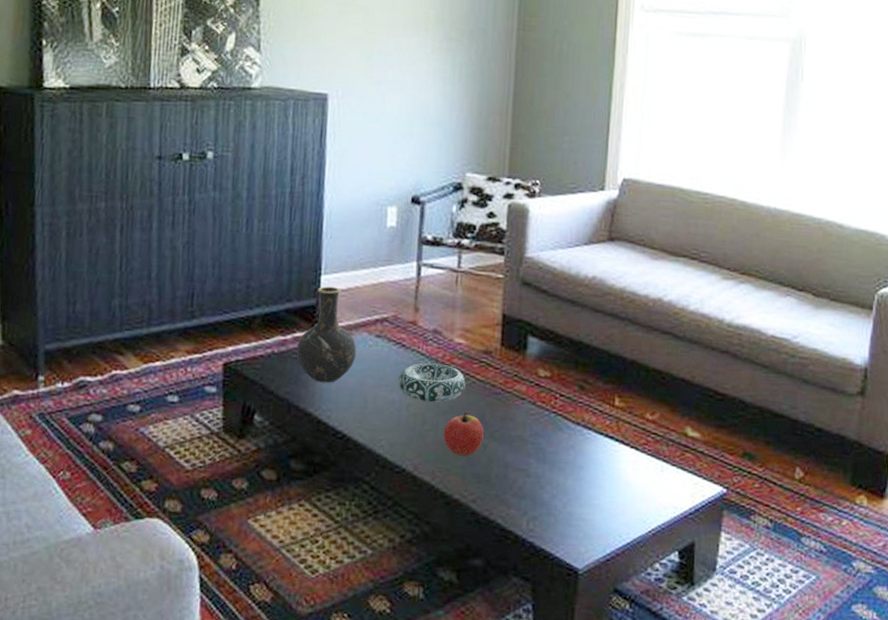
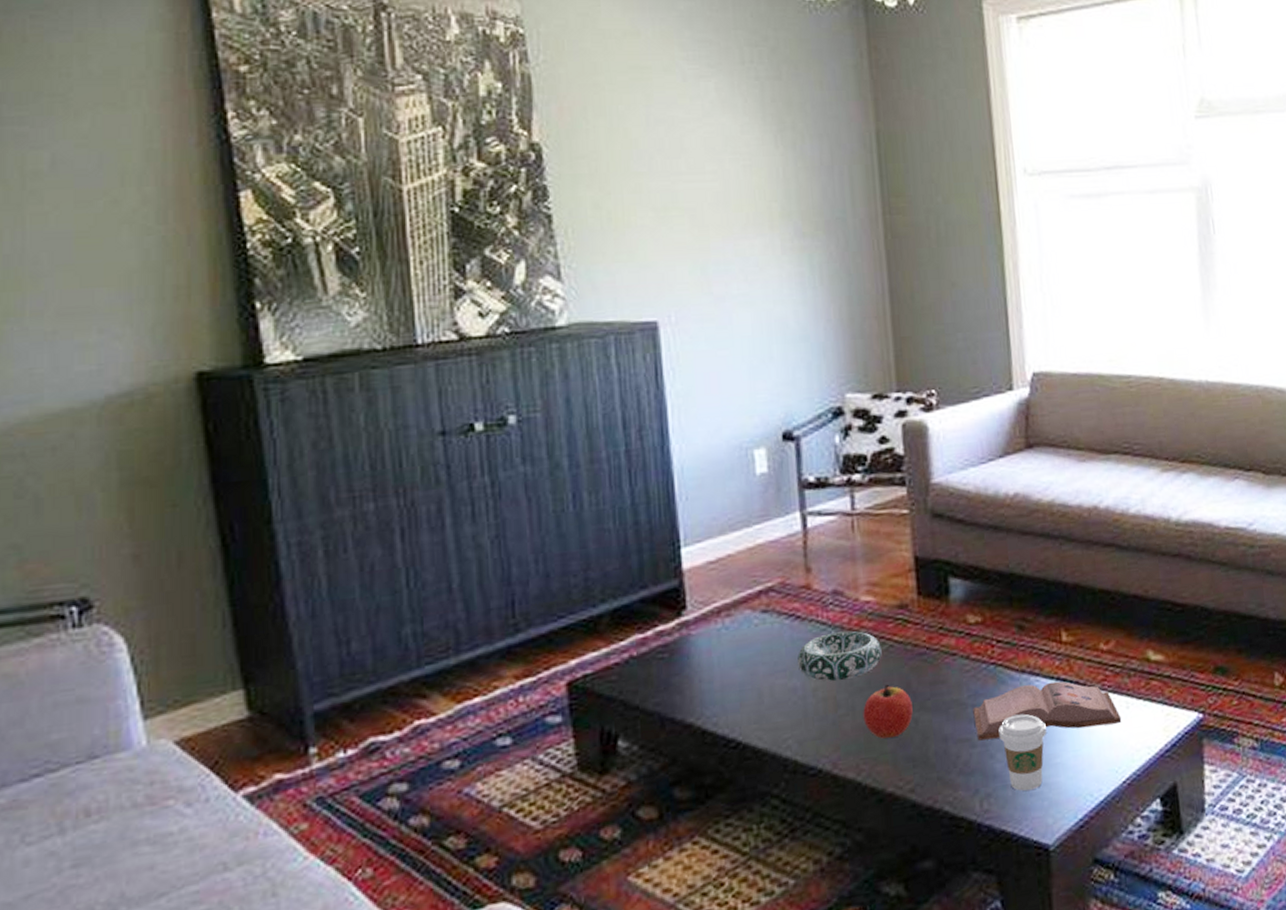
vase: present [296,286,357,383] -> none [661,559,741,683]
hardback book: none [532,435,656,482] -> present [973,681,1122,741]
coffee cup: none [550,458,591,522] -> present [998,713,1046,791]

